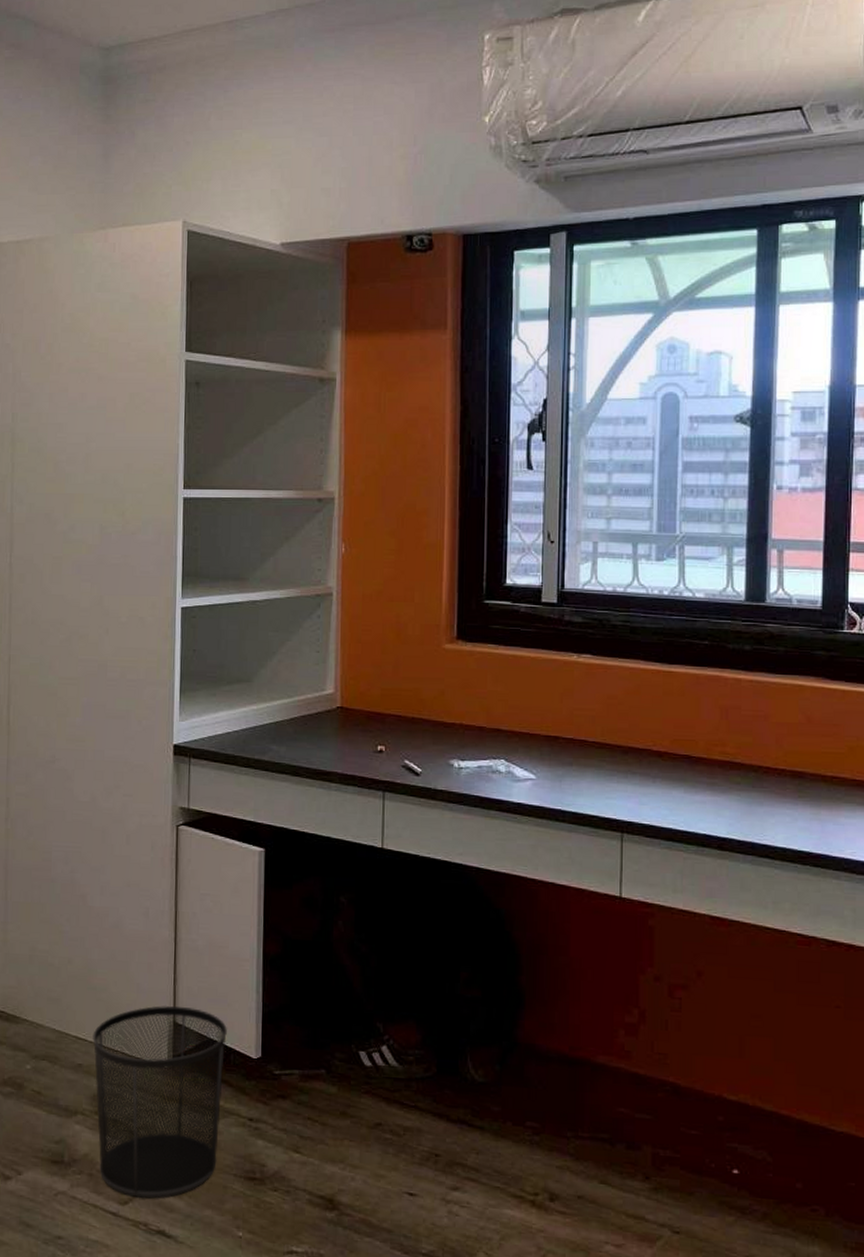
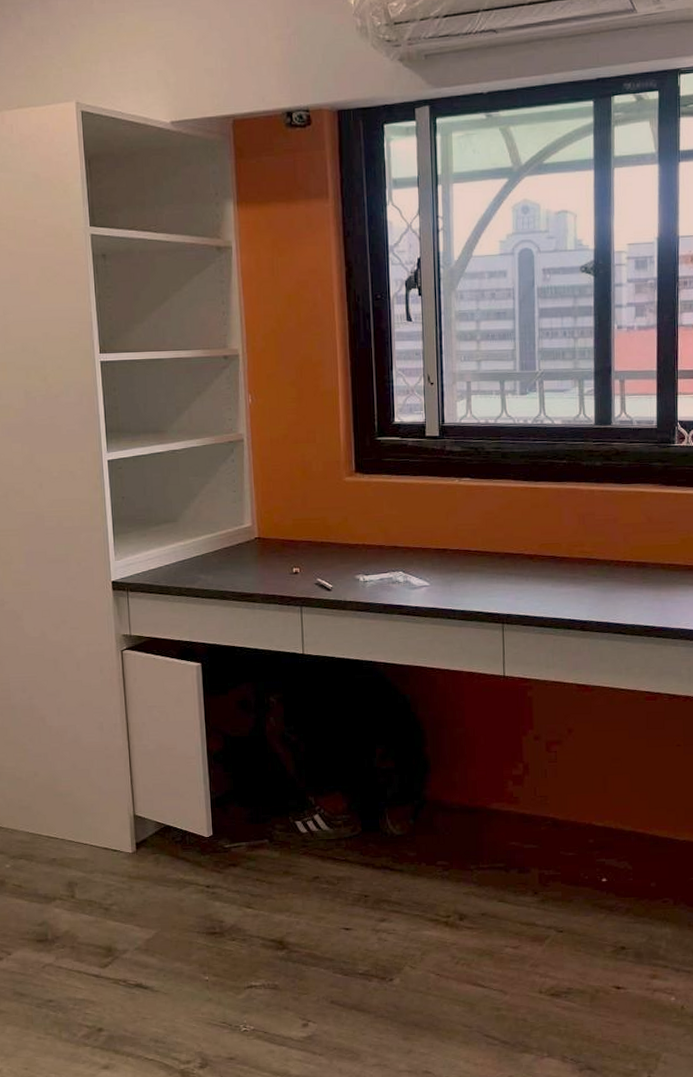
waste bin: present [92,1006,227,1199] -> none [63,802,182,961]

